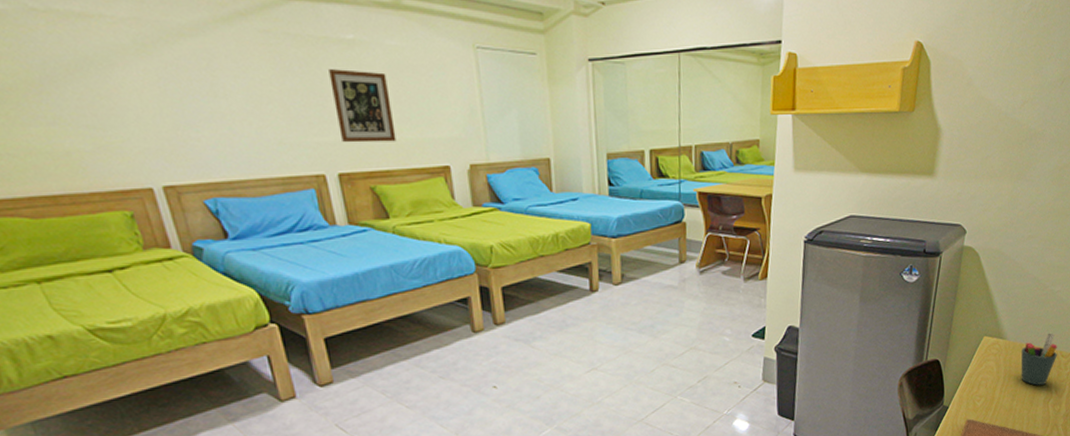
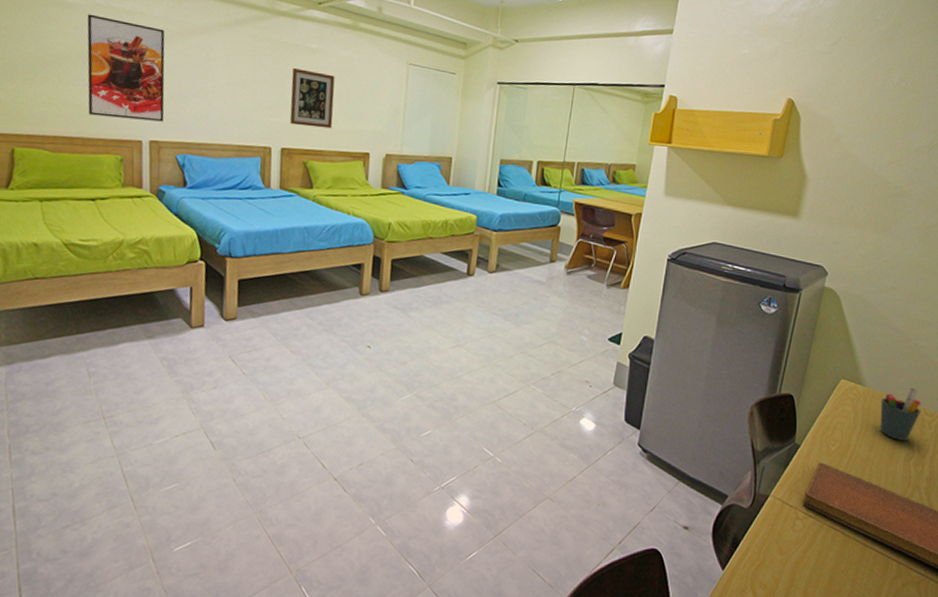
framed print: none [21,24,174,164] -> present [87,14,165,122]

